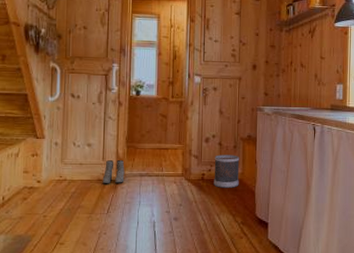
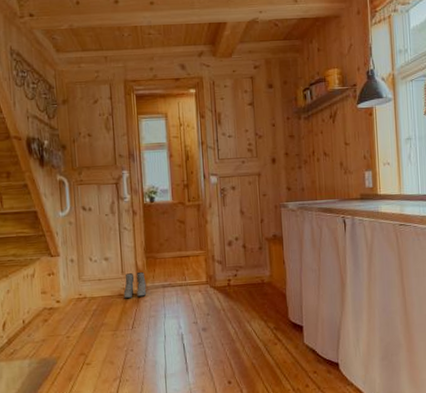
wastebasket: present [214,154,240,188] -> none [239,257,268,293]

